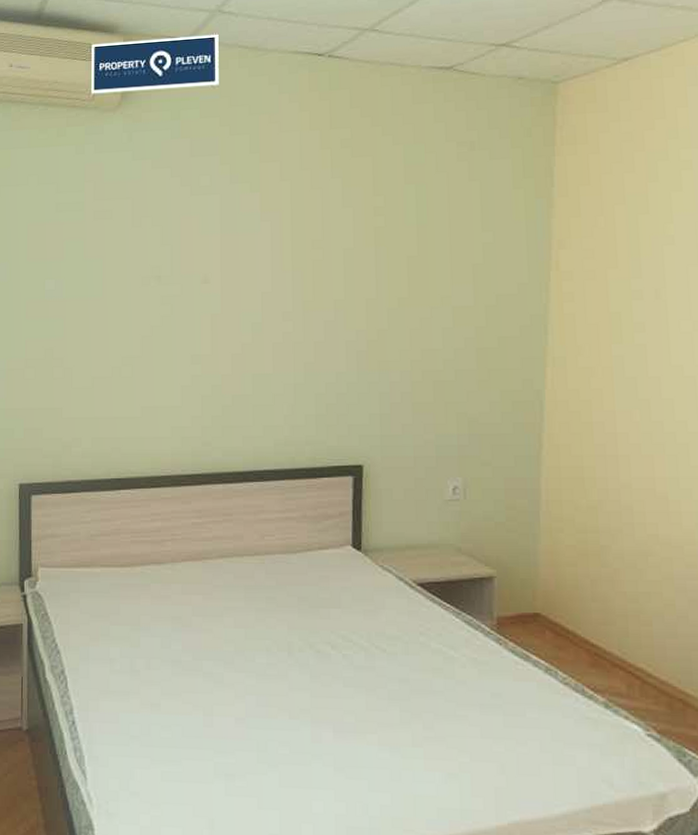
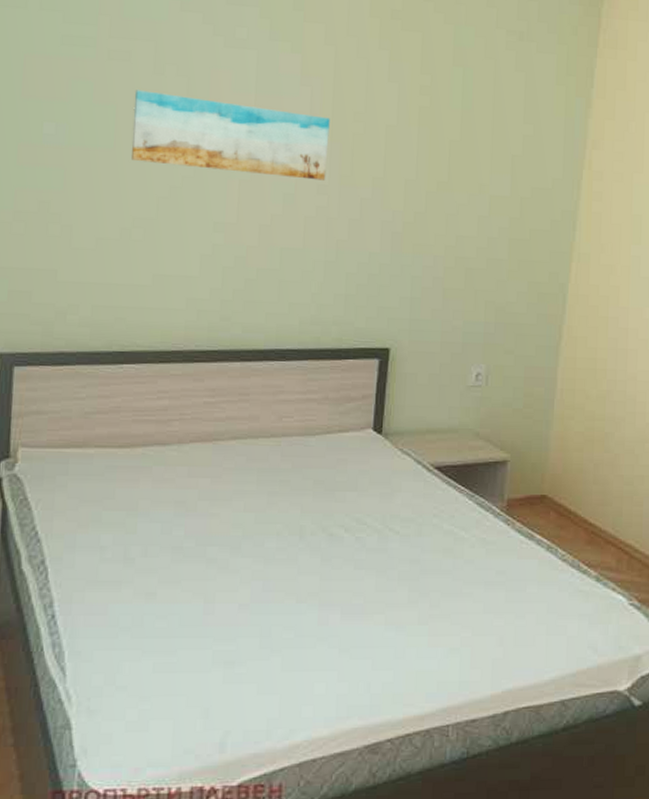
wall art: none [117,243,291,308] -> present [131,90,330,181]

